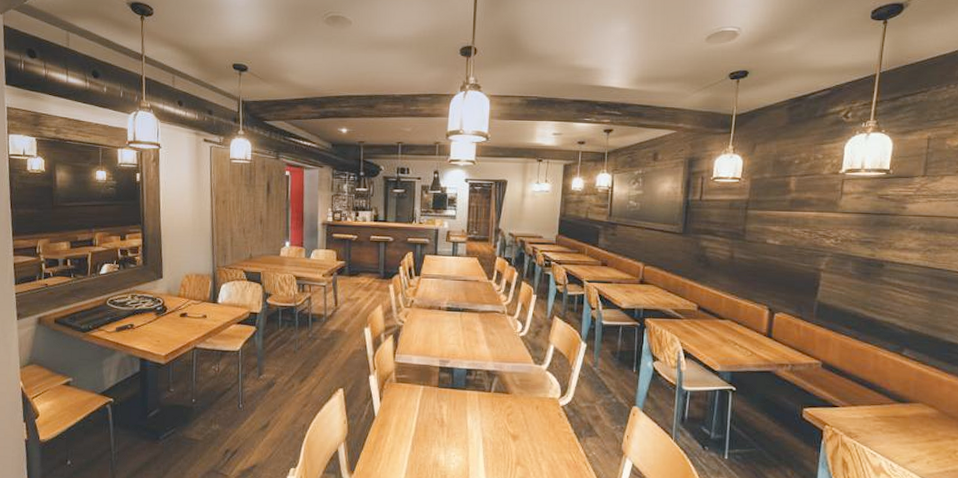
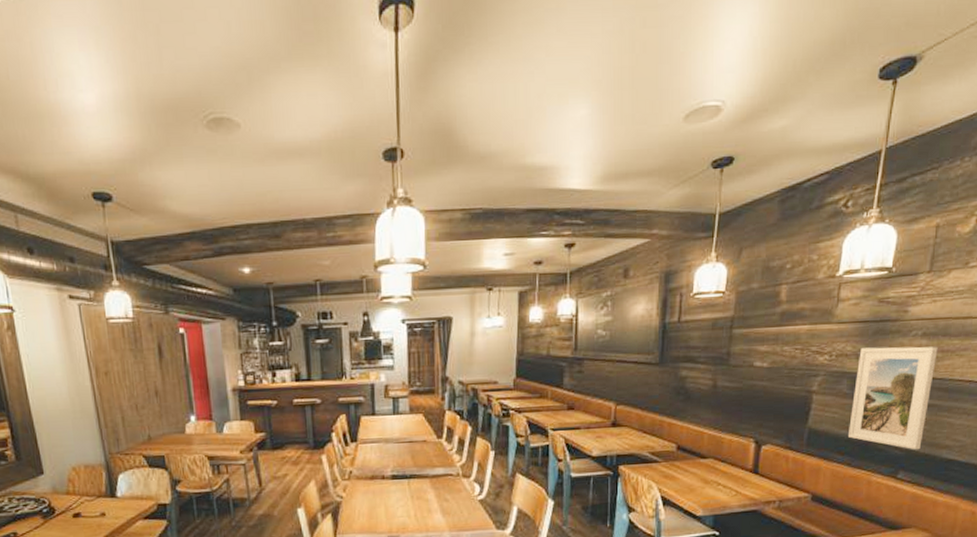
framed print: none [854,236,935,331] -> present [847,346,938,450]

